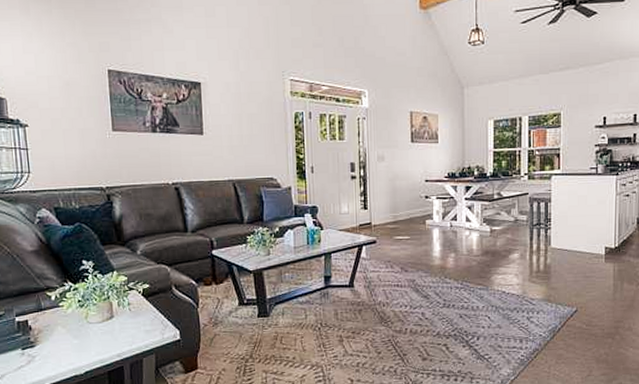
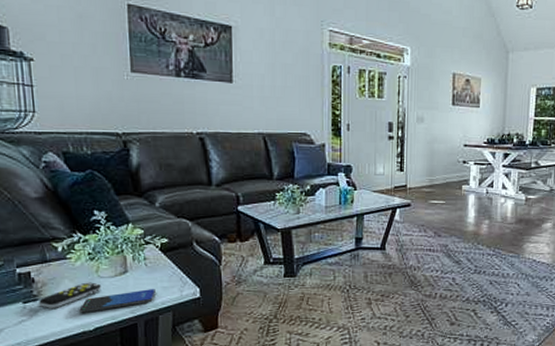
remote control: none [35,328,90,354] -> present [39,282,101,308]
smartphone: none [70,333,140,358] -> present [78,289,157,313]

